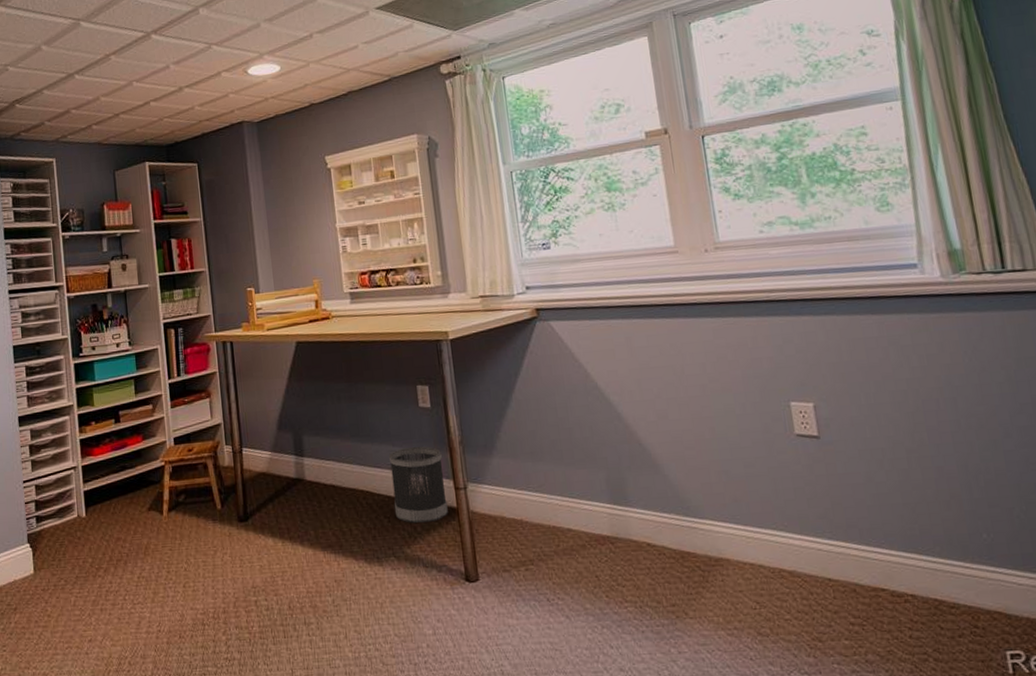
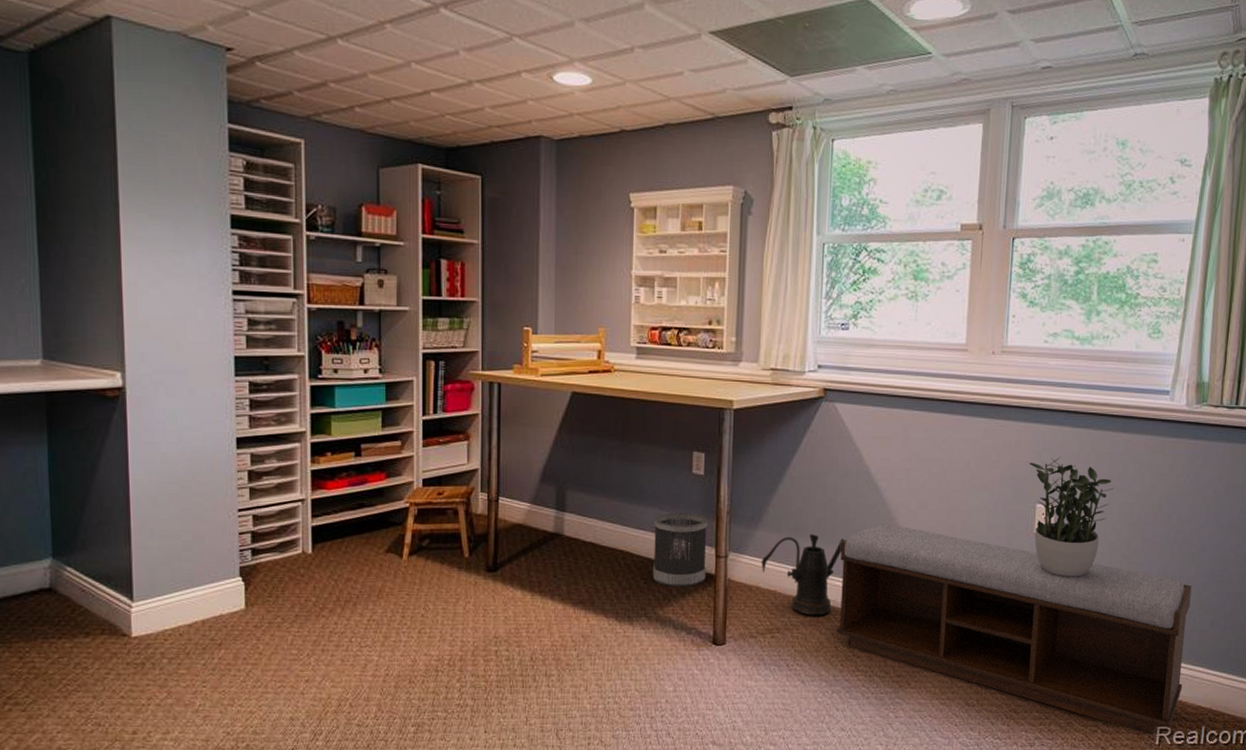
watering can: none [501,457,586,544] -> present [761,534,845,616]
bench: none [582,439,1027,663] -> present [837,524,1192,736]
potted plant: none [772,348,878,480] -> present [1029,456,1115,577]

